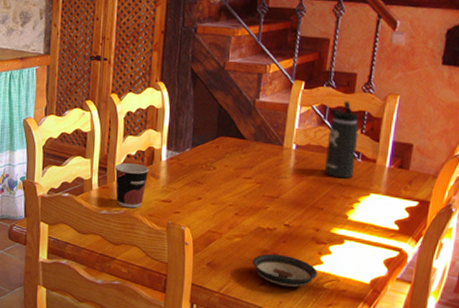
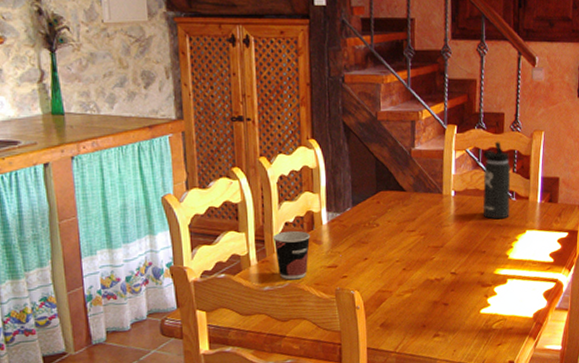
saucer: present [252,253,317,288] -> none [424,303,486,335]

